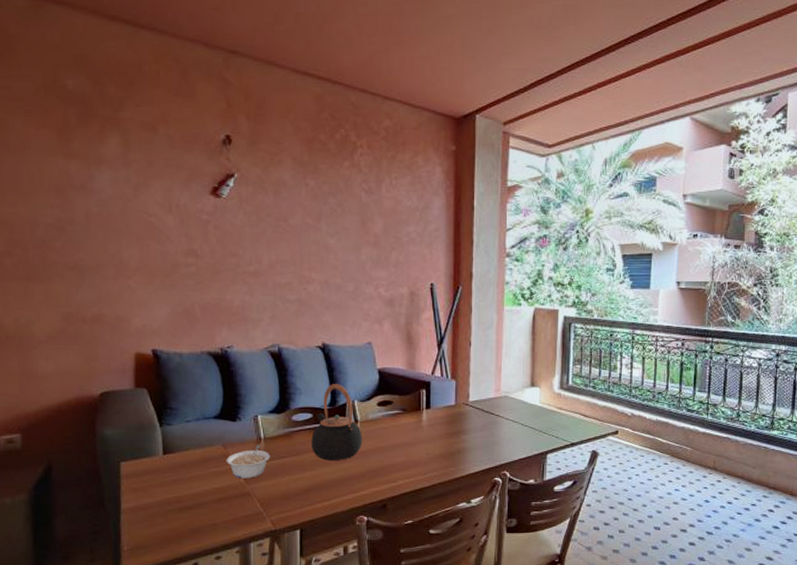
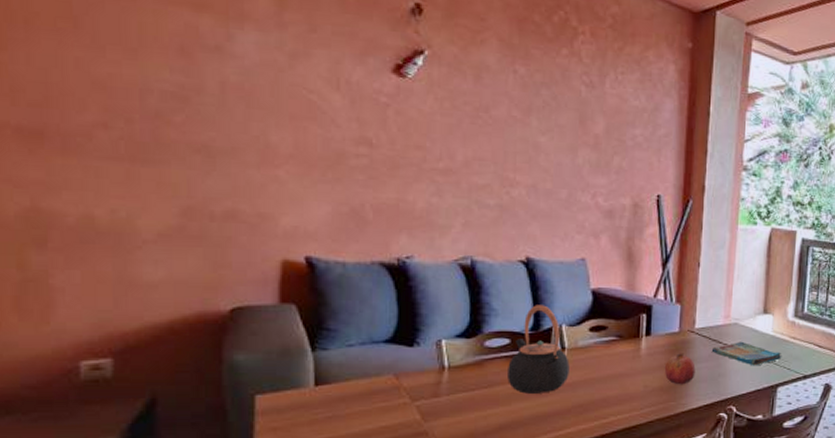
legume: present [226,443,270,479] -> none [398,373,455,415]
fruit: none [443,424,471,453] -> present [664,353,696,385]
dish towel: none [485,412,550,435] -> present [711,341,782,366]

